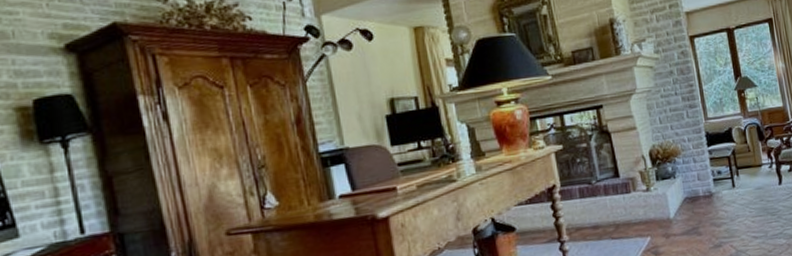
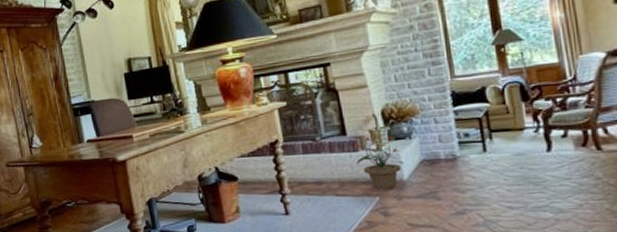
potted plant: none [627,175,670,229] -> present [355,134,404,189]

